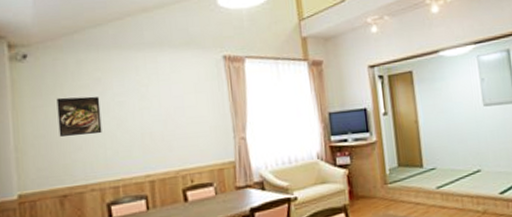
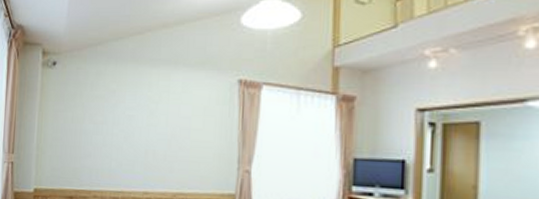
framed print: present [56,96,102,138] -> none [73,105,112,144]

